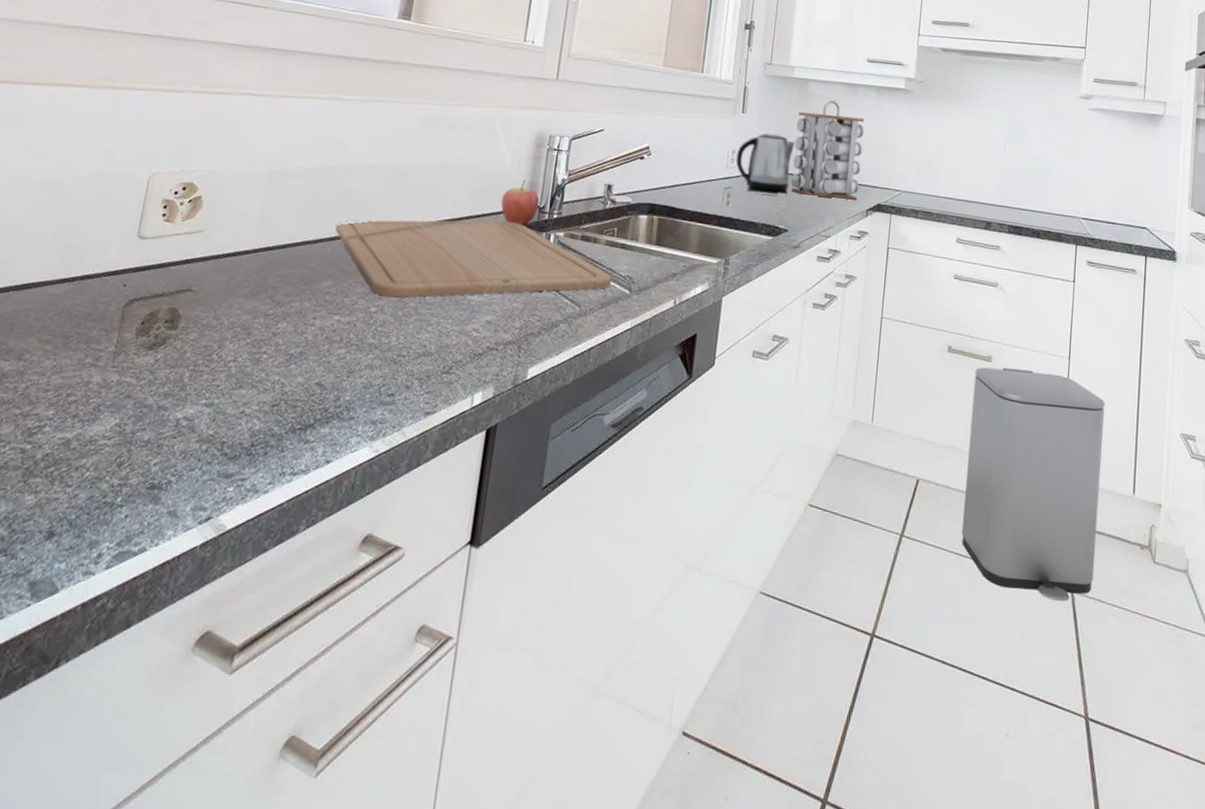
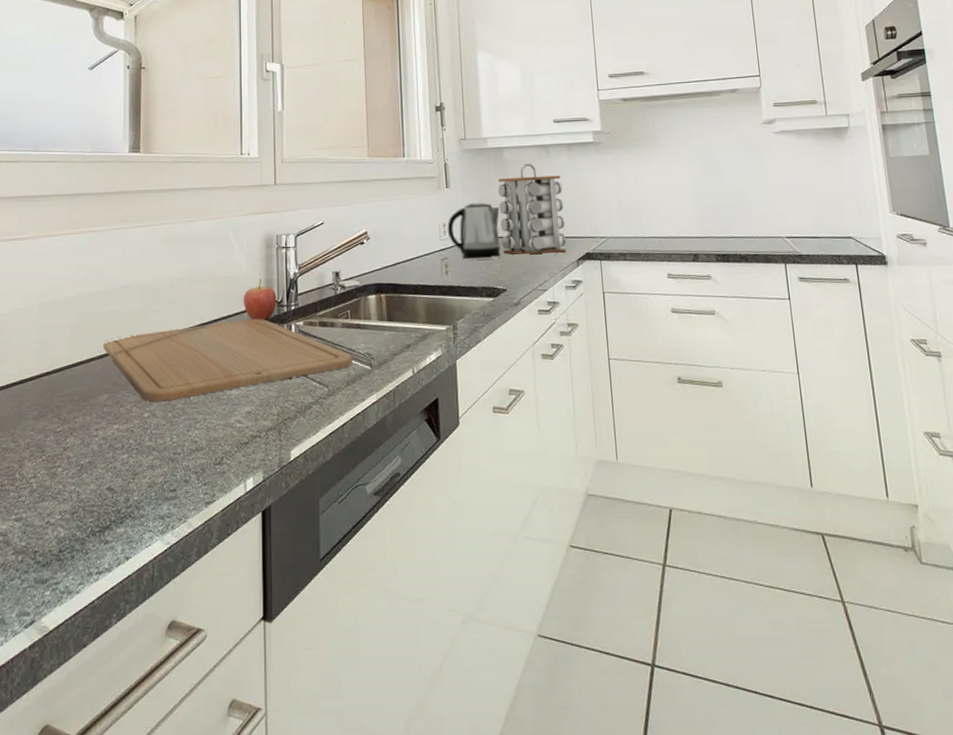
pedal bin: present [961,367,1106,602] -> none [707,390,863,613]

